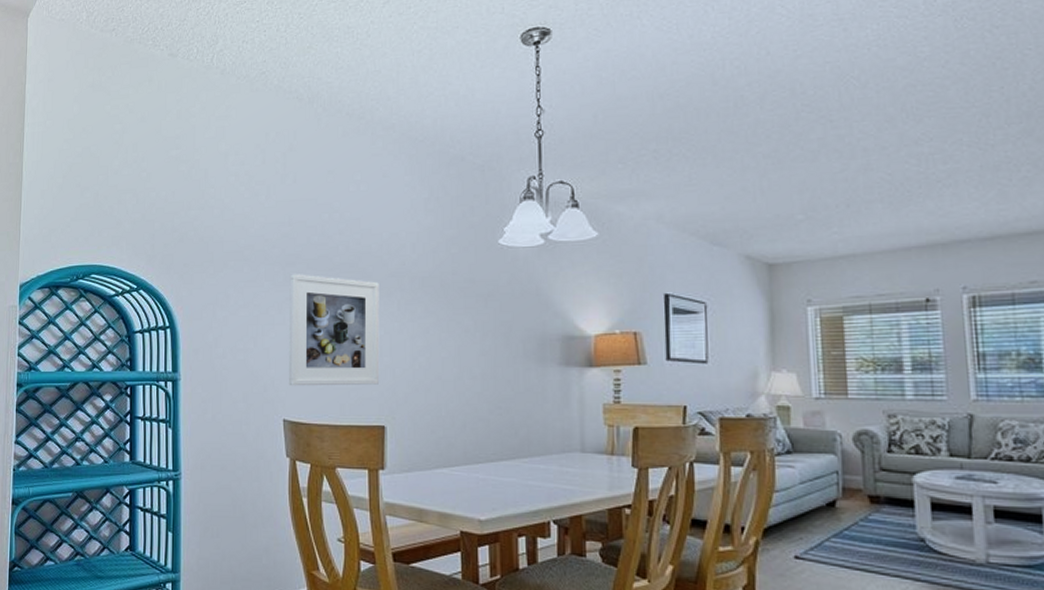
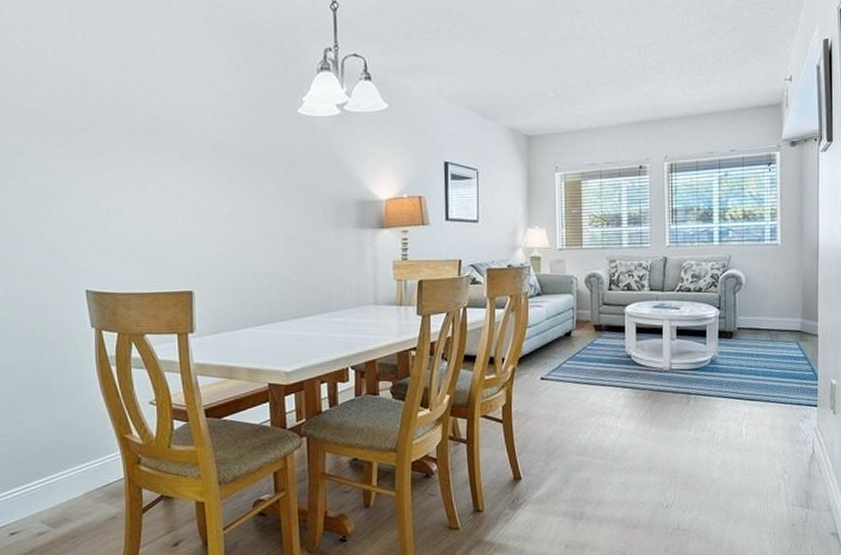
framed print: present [289,274,380,386] -> none [84,140,184,257]

